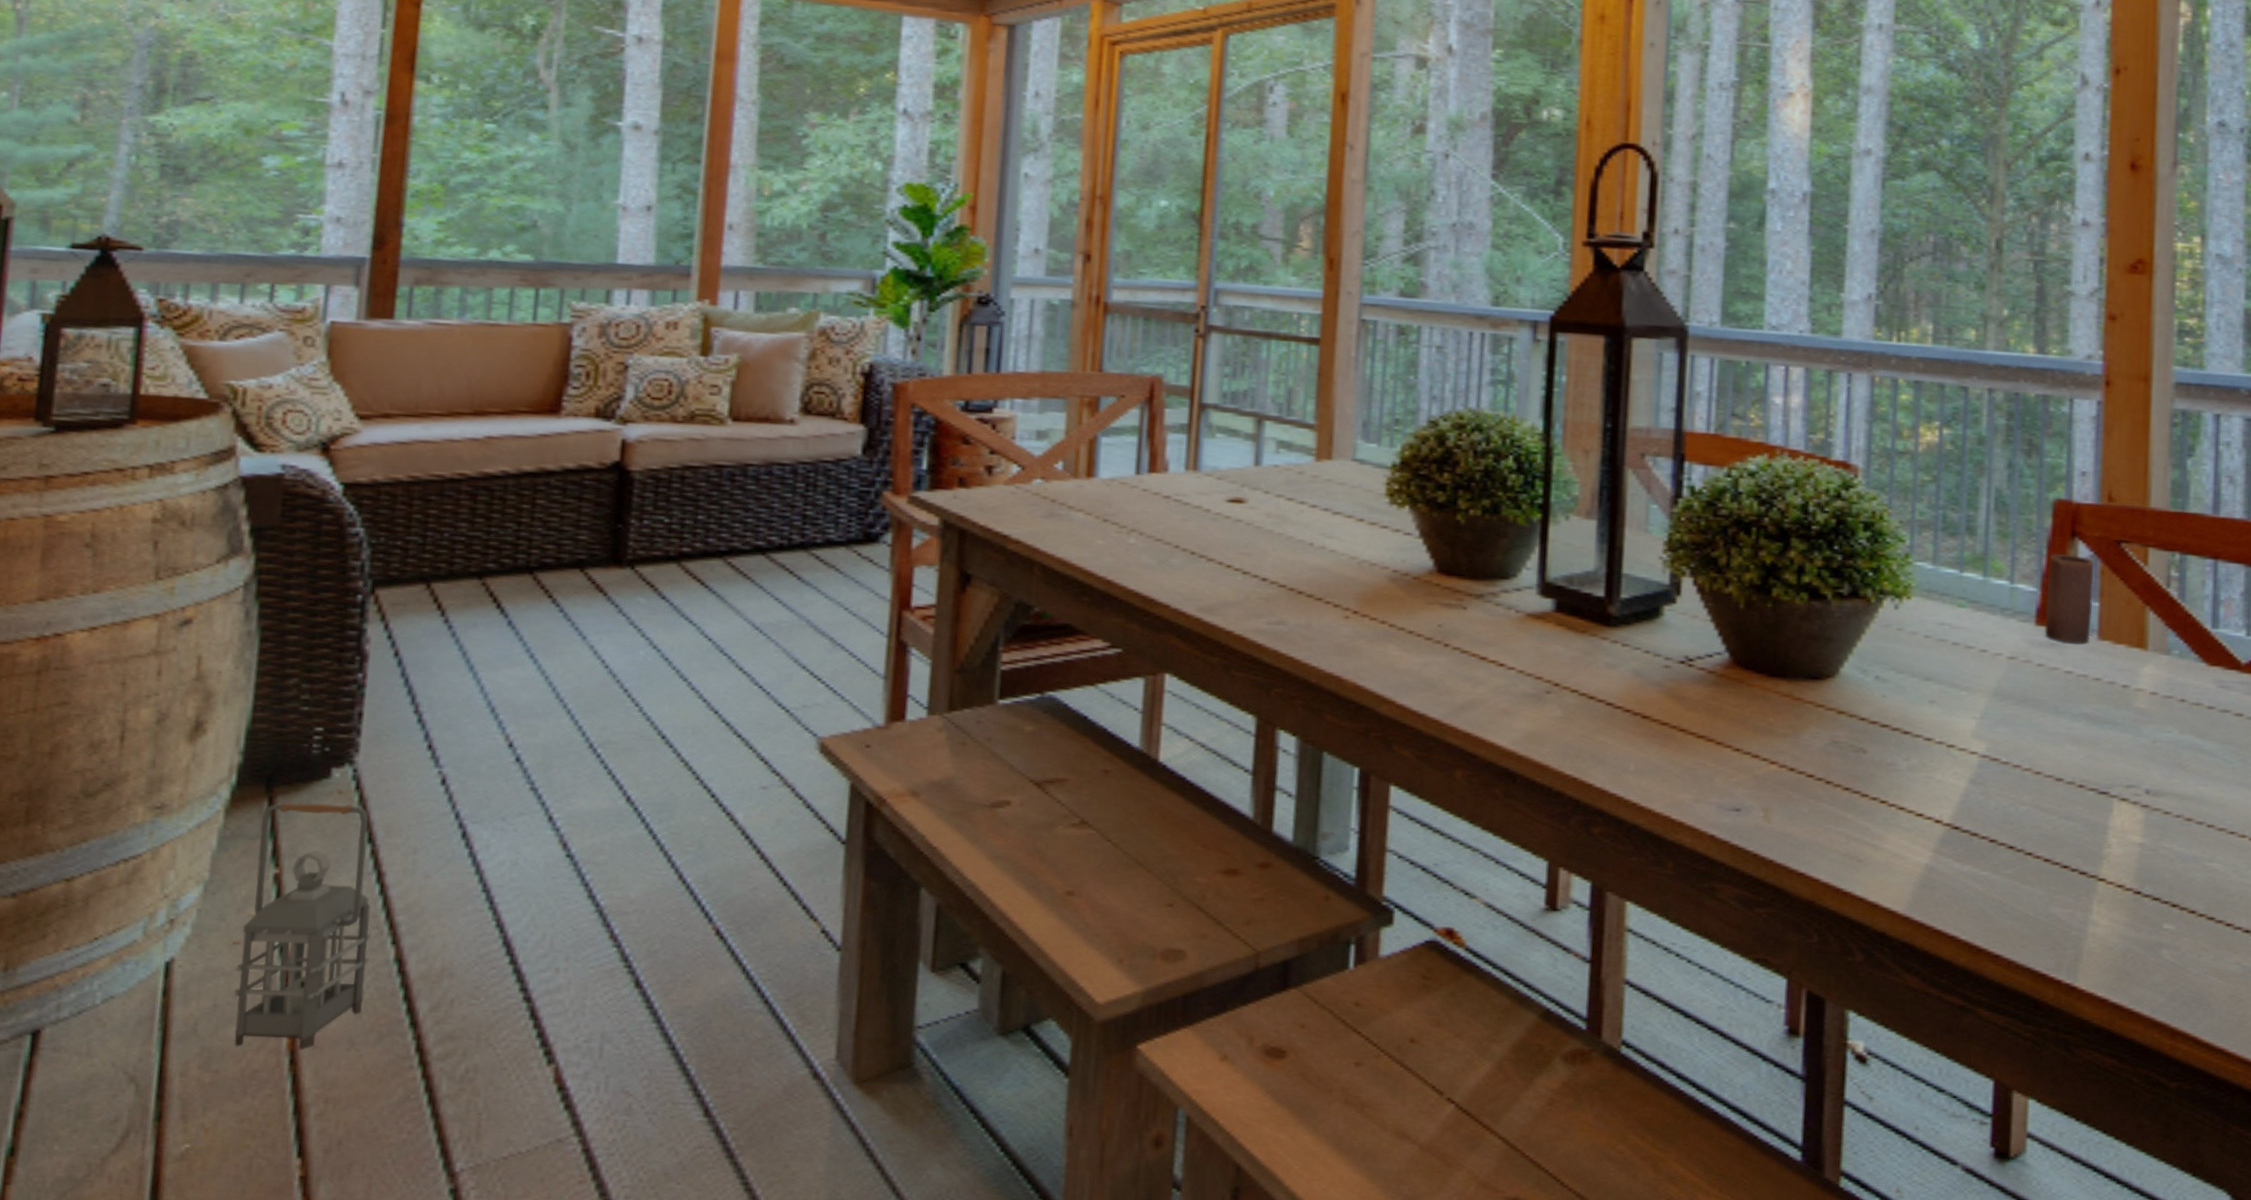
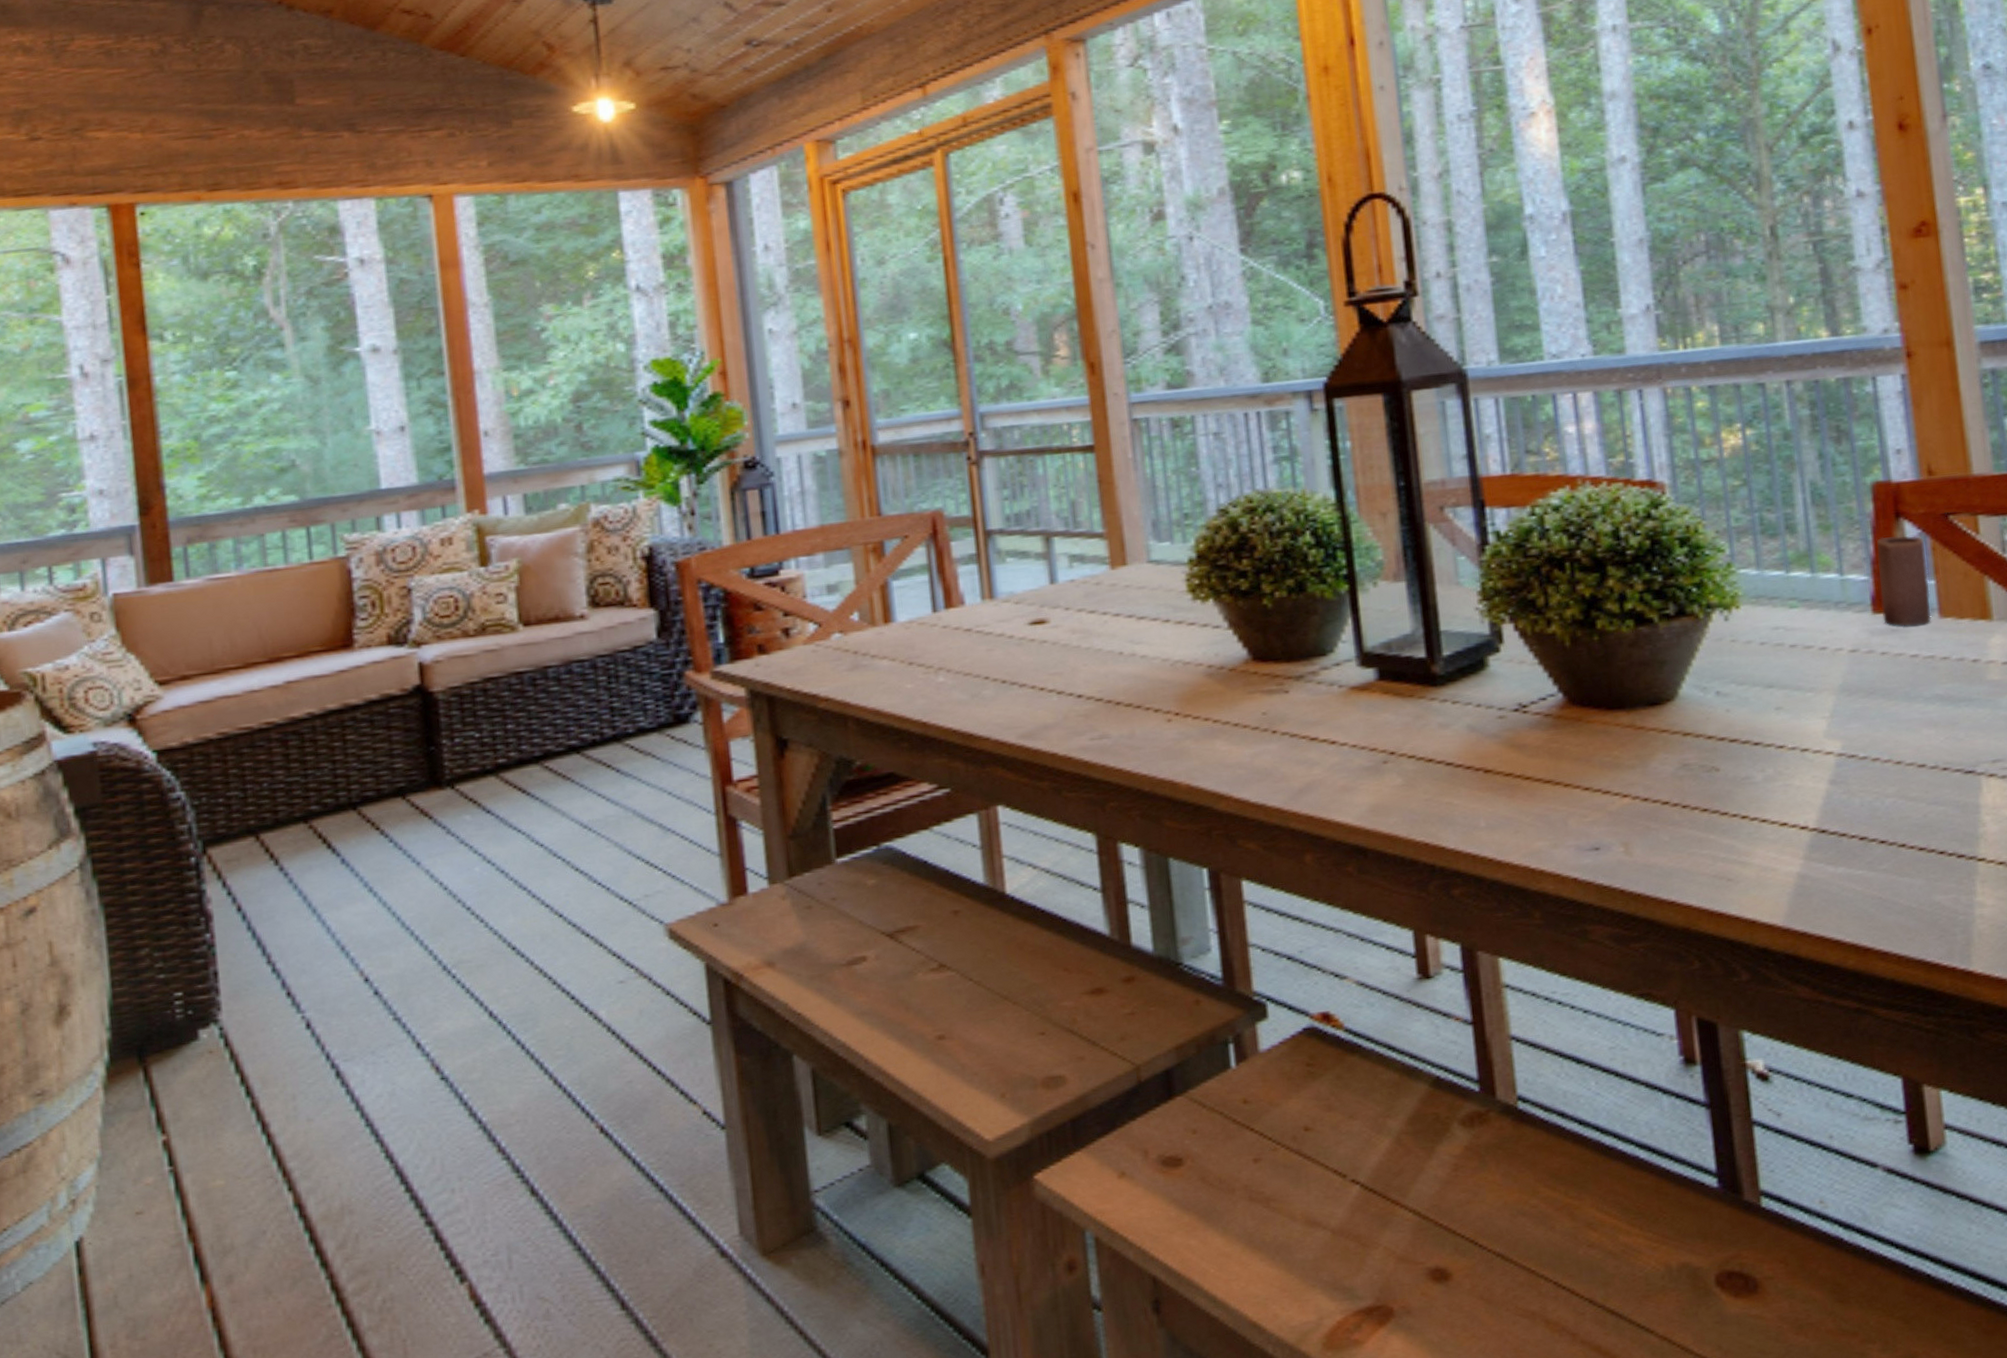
lantern: present [233,801,371,1050] -> none [140,1061,272,1313]

